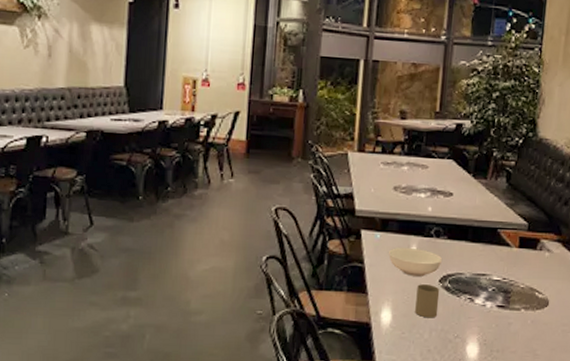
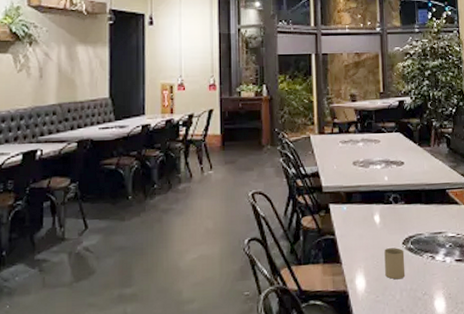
bowl: present [389,247,443,276] -> none [356,215,403,242]

